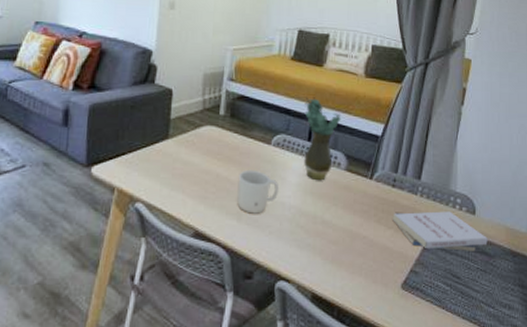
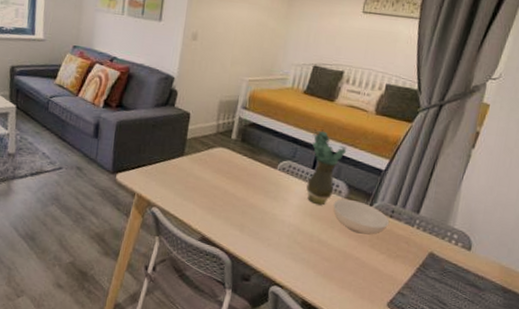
mug: present [237,169,280,214] -> none [241,189,281,228]
bowl: none [333,171,393,209] -> present [333,199,390,235]
books: present [392,211,489,251] -> none [386,240,481,283]

